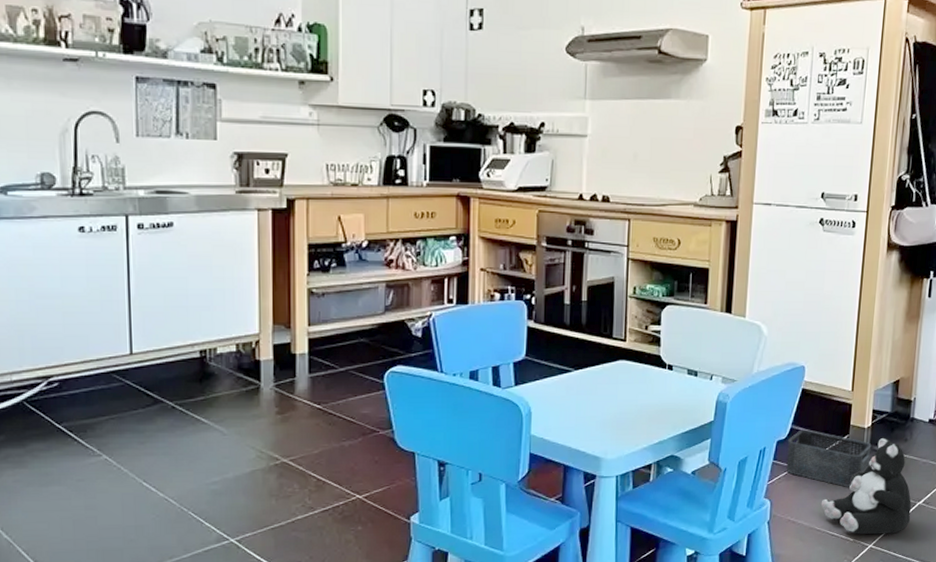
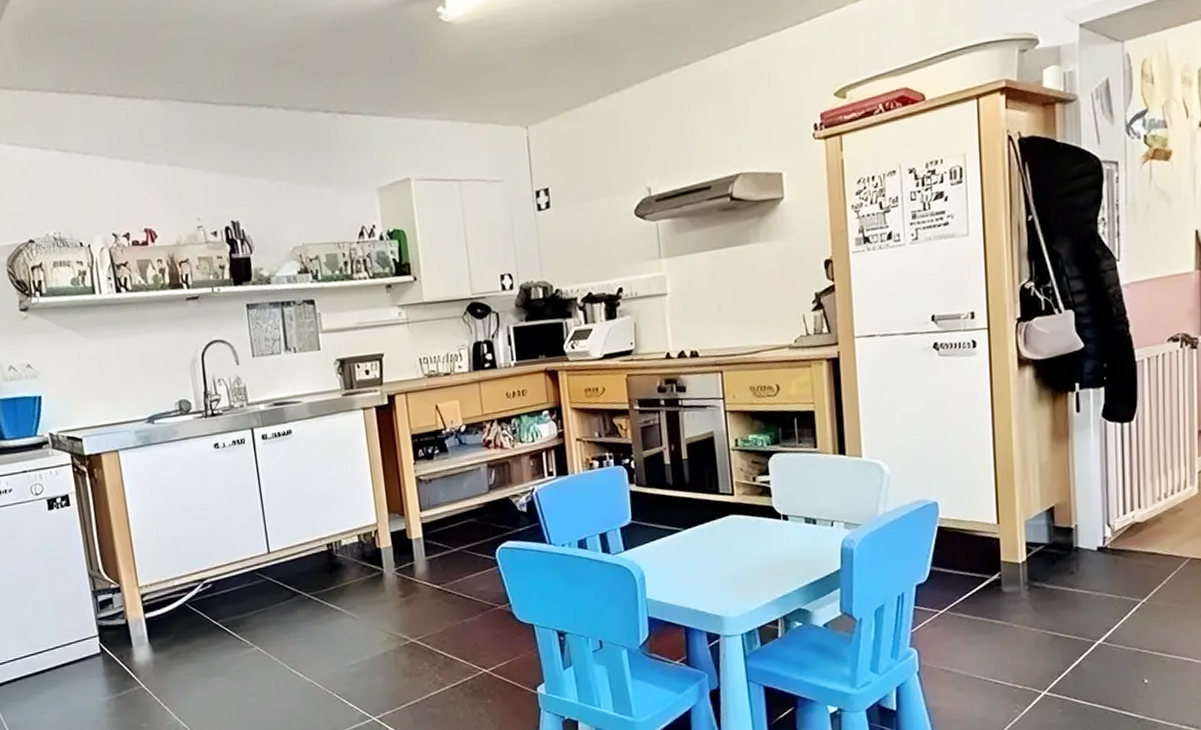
storage bin: present [786,429,872,488] -> none [929,570,1031,630]
plush toy: present [820,437,911,535] -> none [977,571,1091,681]

